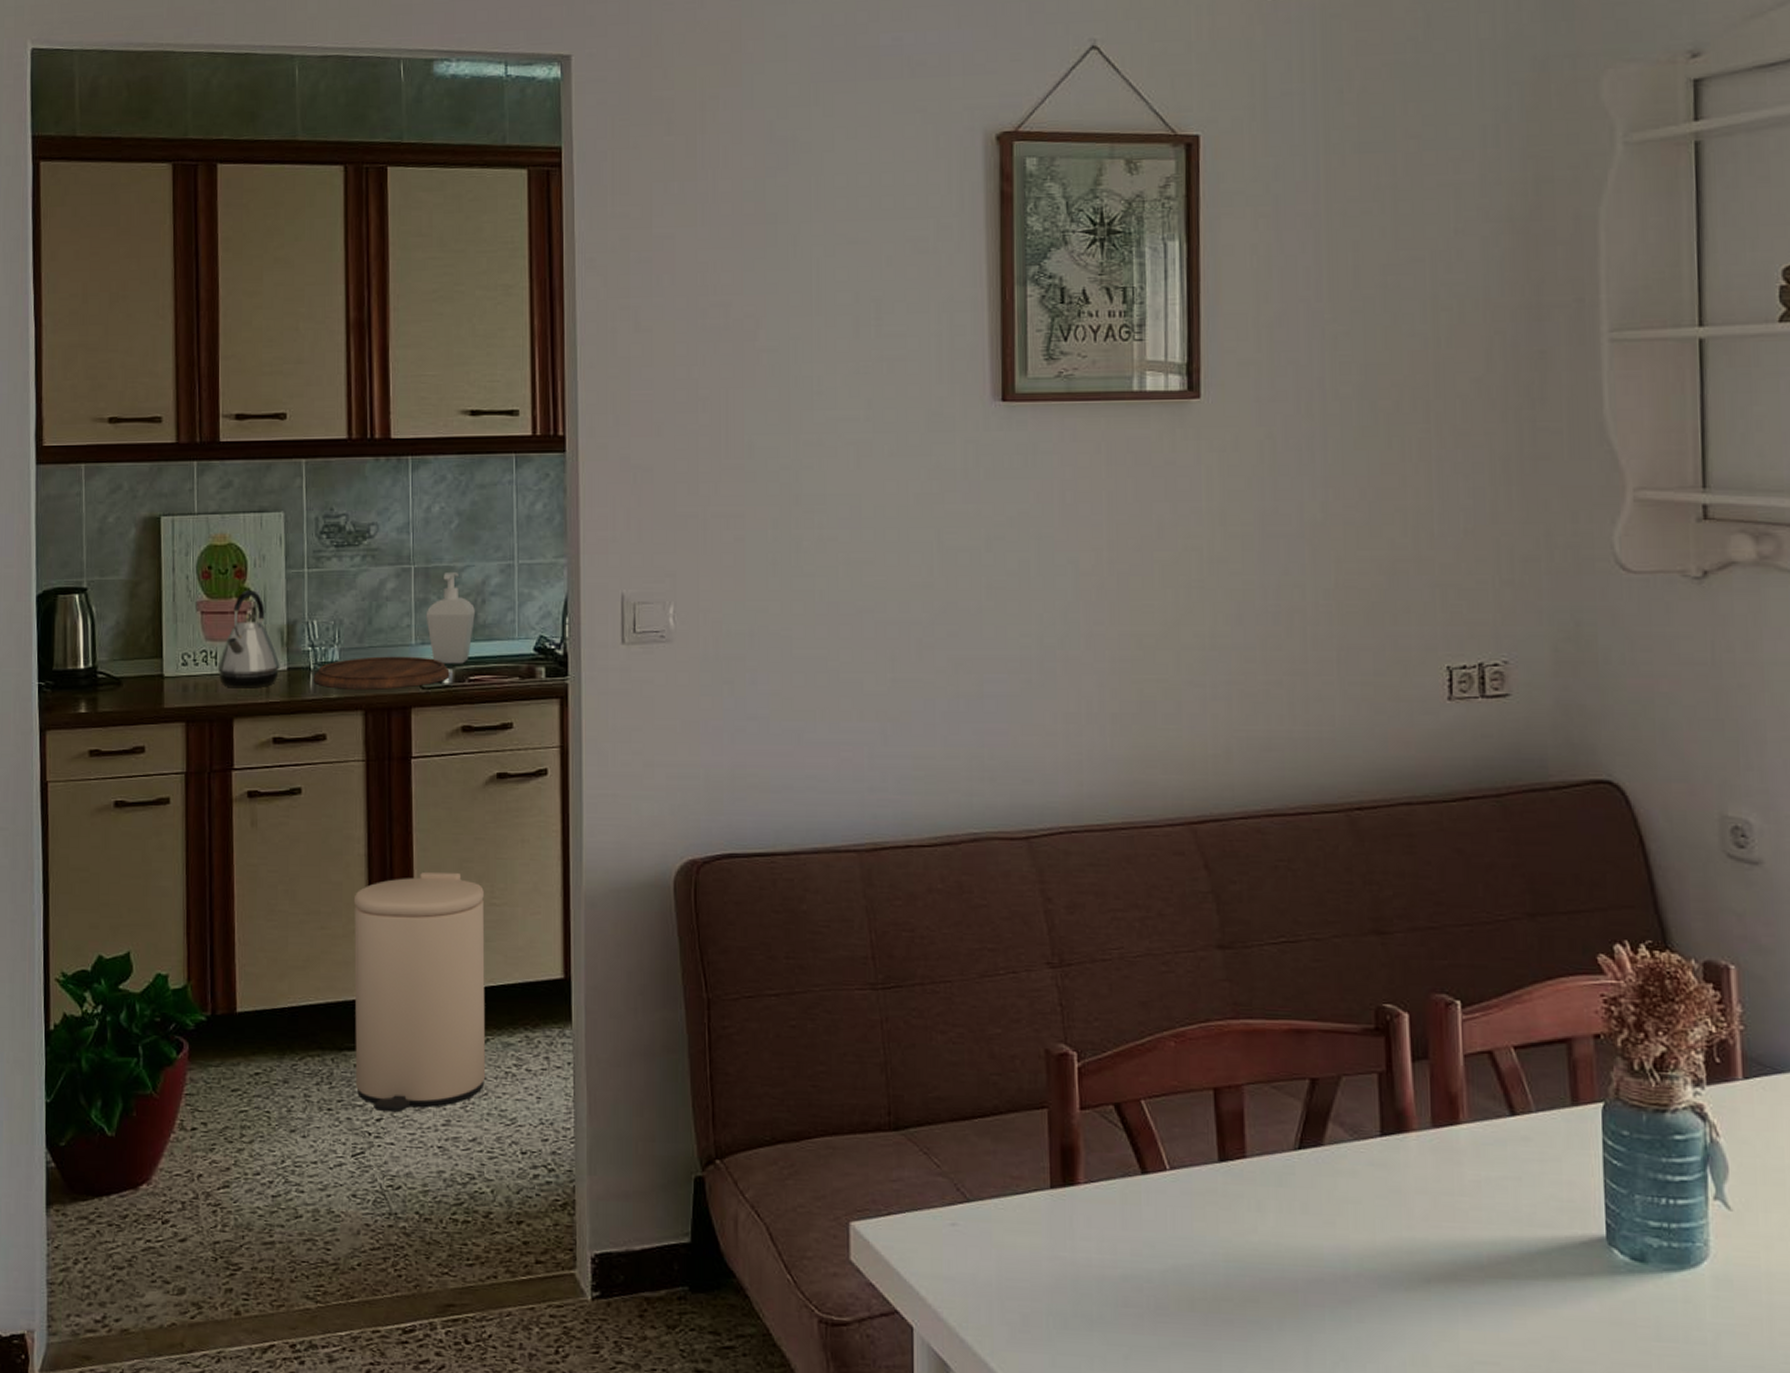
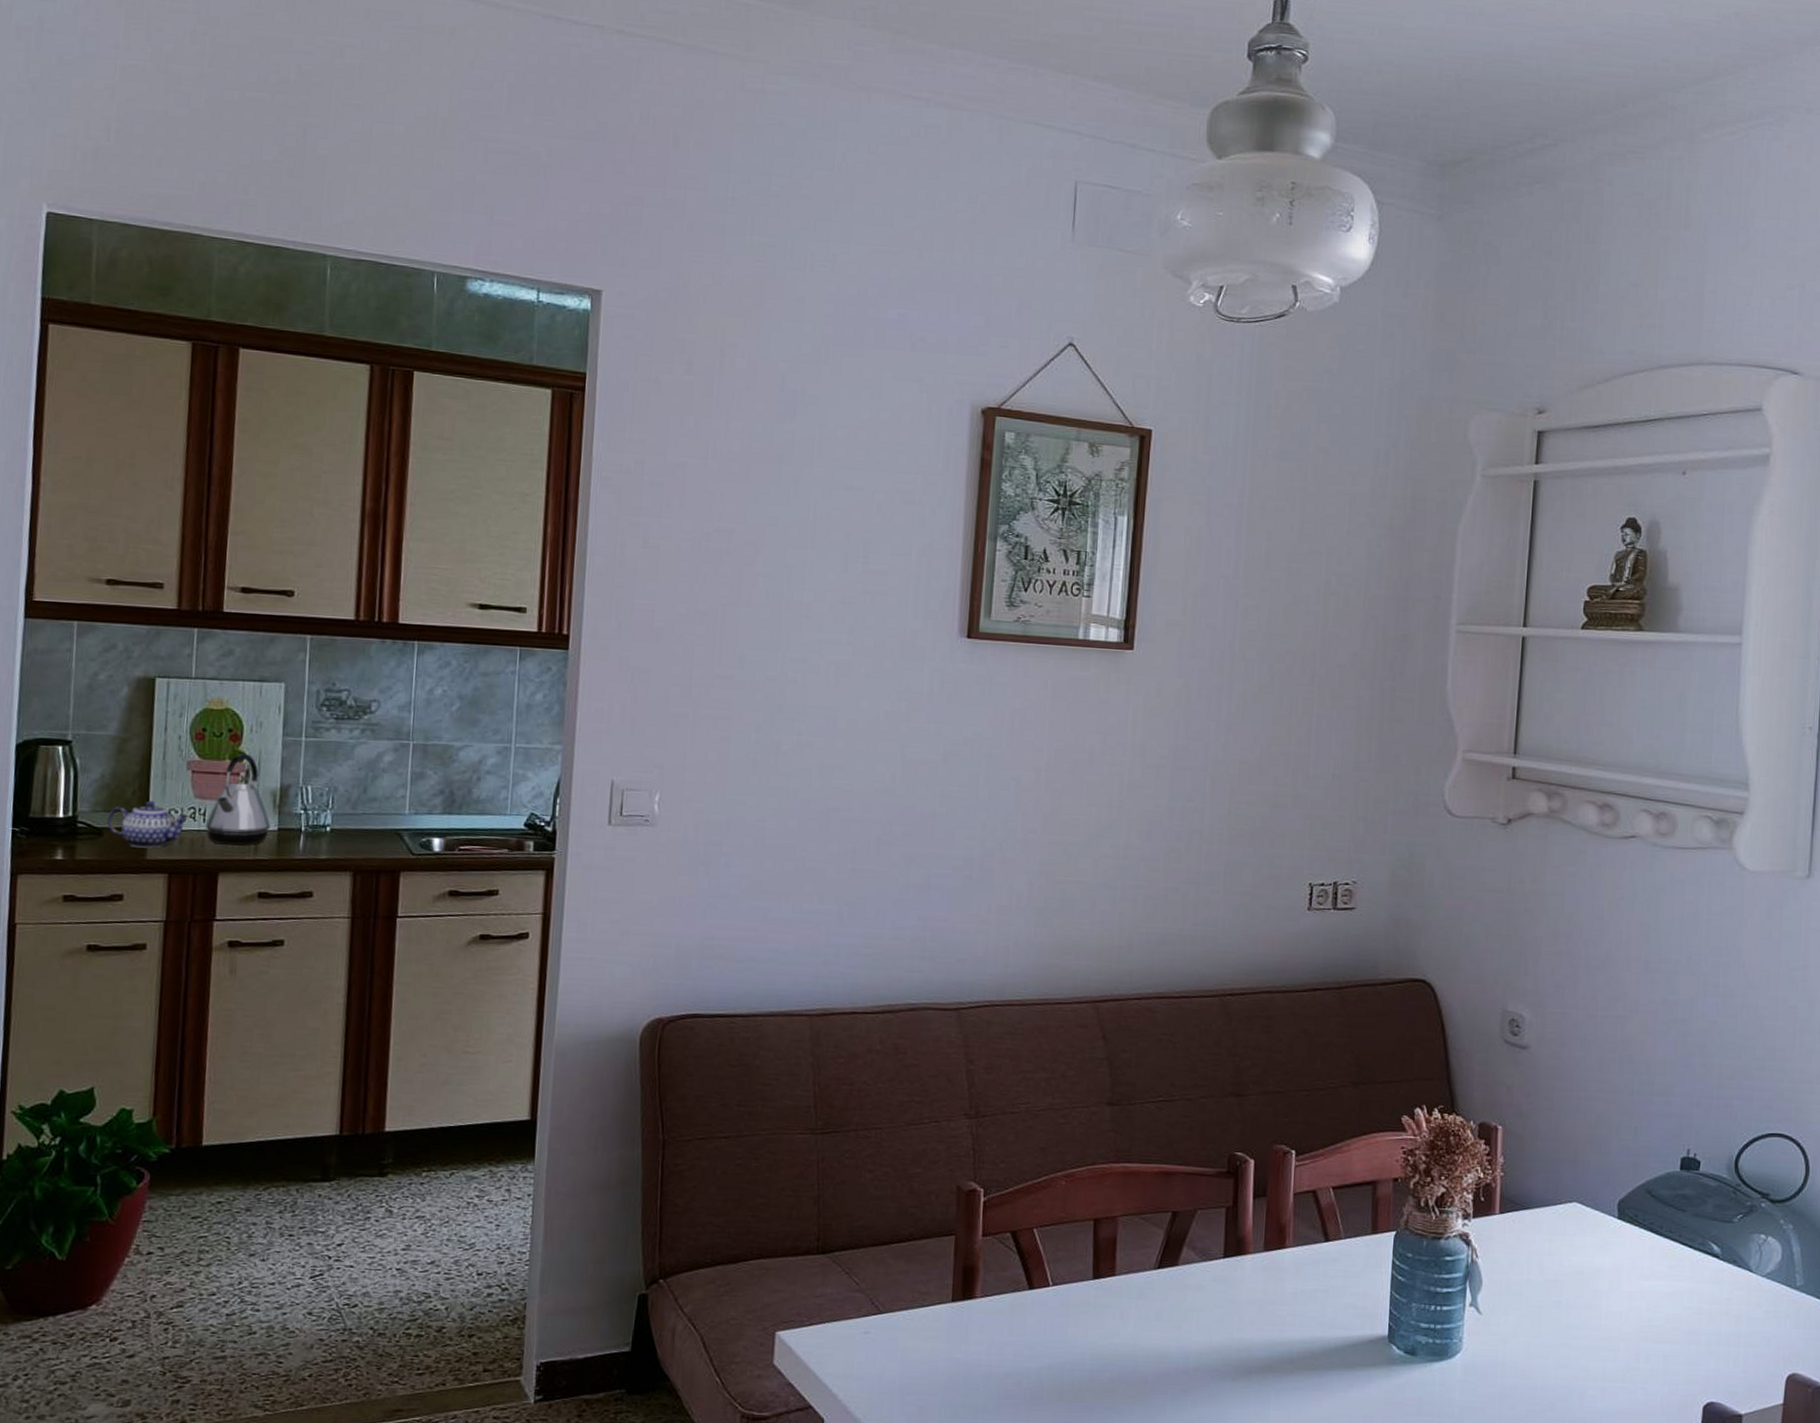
teapot: none [125,645,203,696] -> present [107,800,190,849]
cutting board: present [313,656,450,690] -> none [303,823,441,854]
pedal bin: present [353,871,486,1113] -> none [319,1020,459,1239]
soap bottle: present [426,571,476,664] -> none [421,749,471,834]

